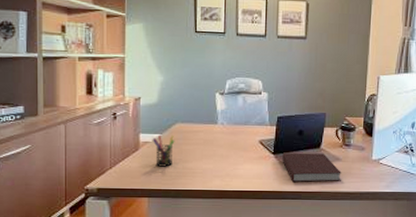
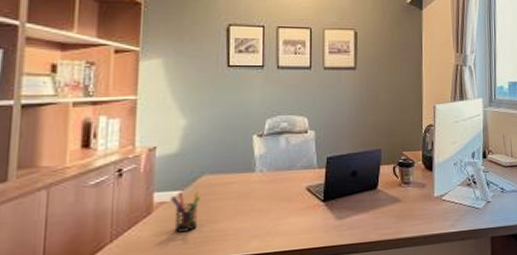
notebook: present [282,152,341,182] -> none [334,195,402,232]

